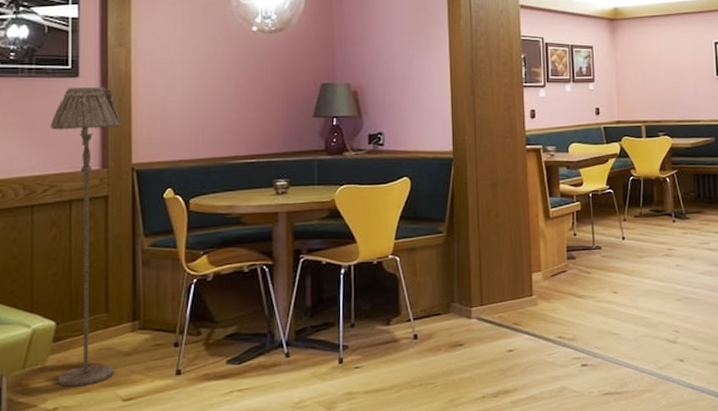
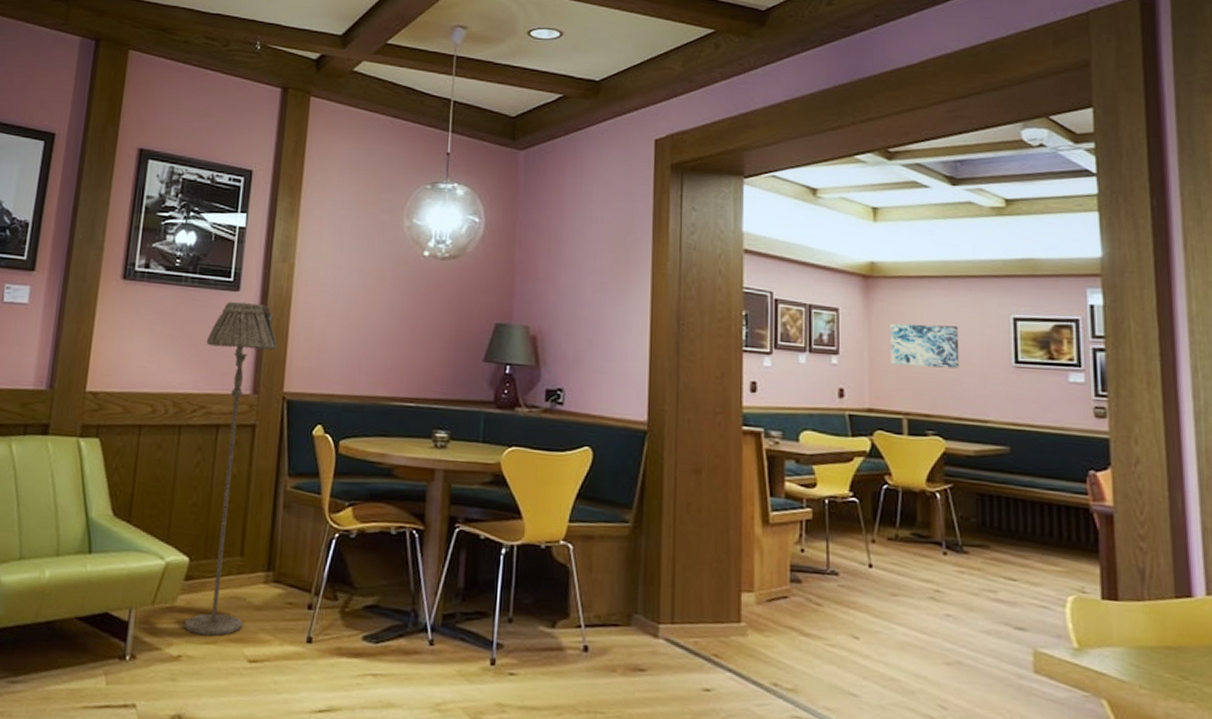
wall art: none [630,52,680,85] -> present [890,324,960,369]

